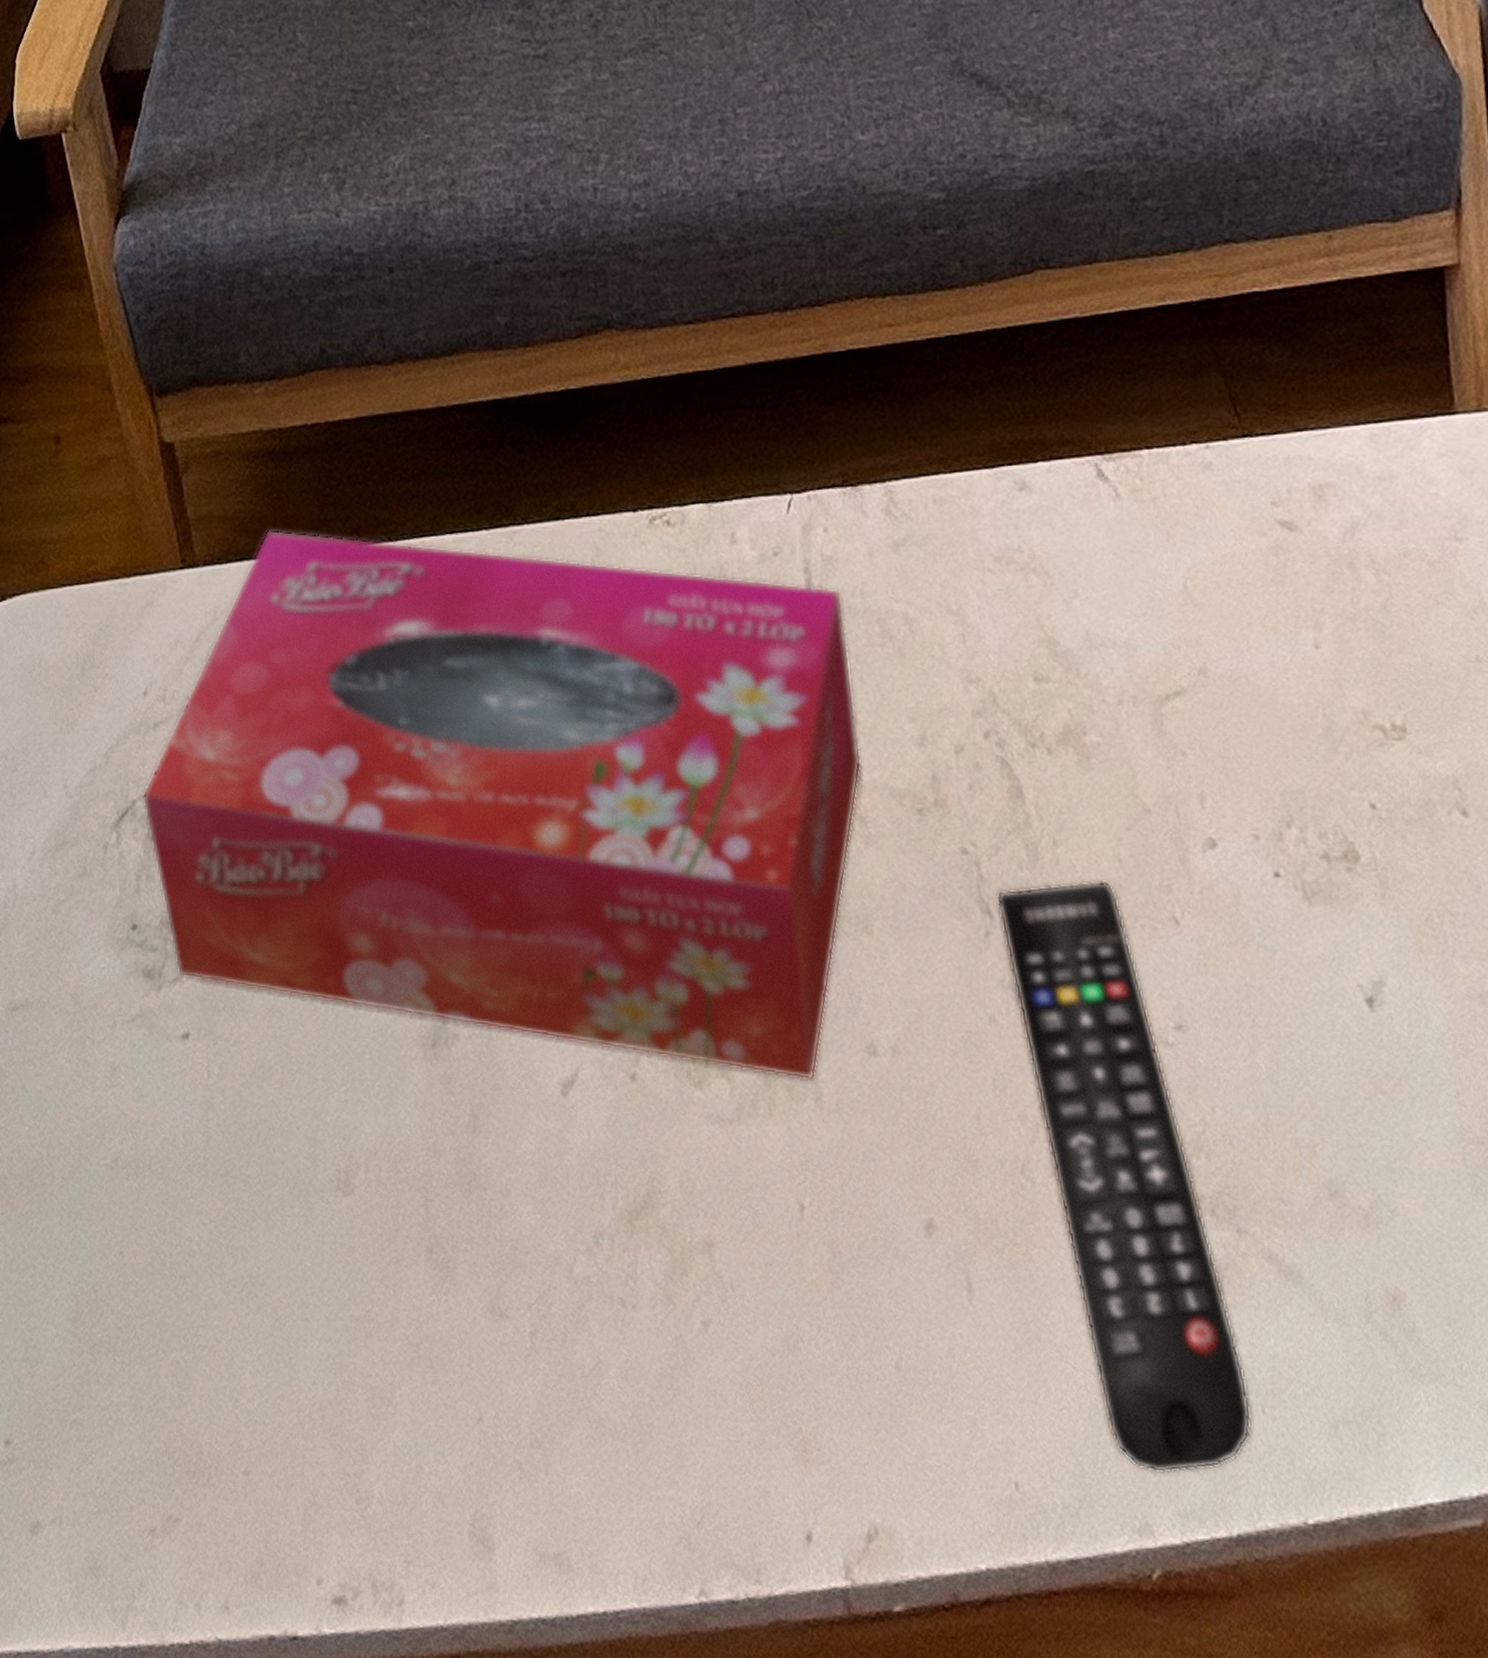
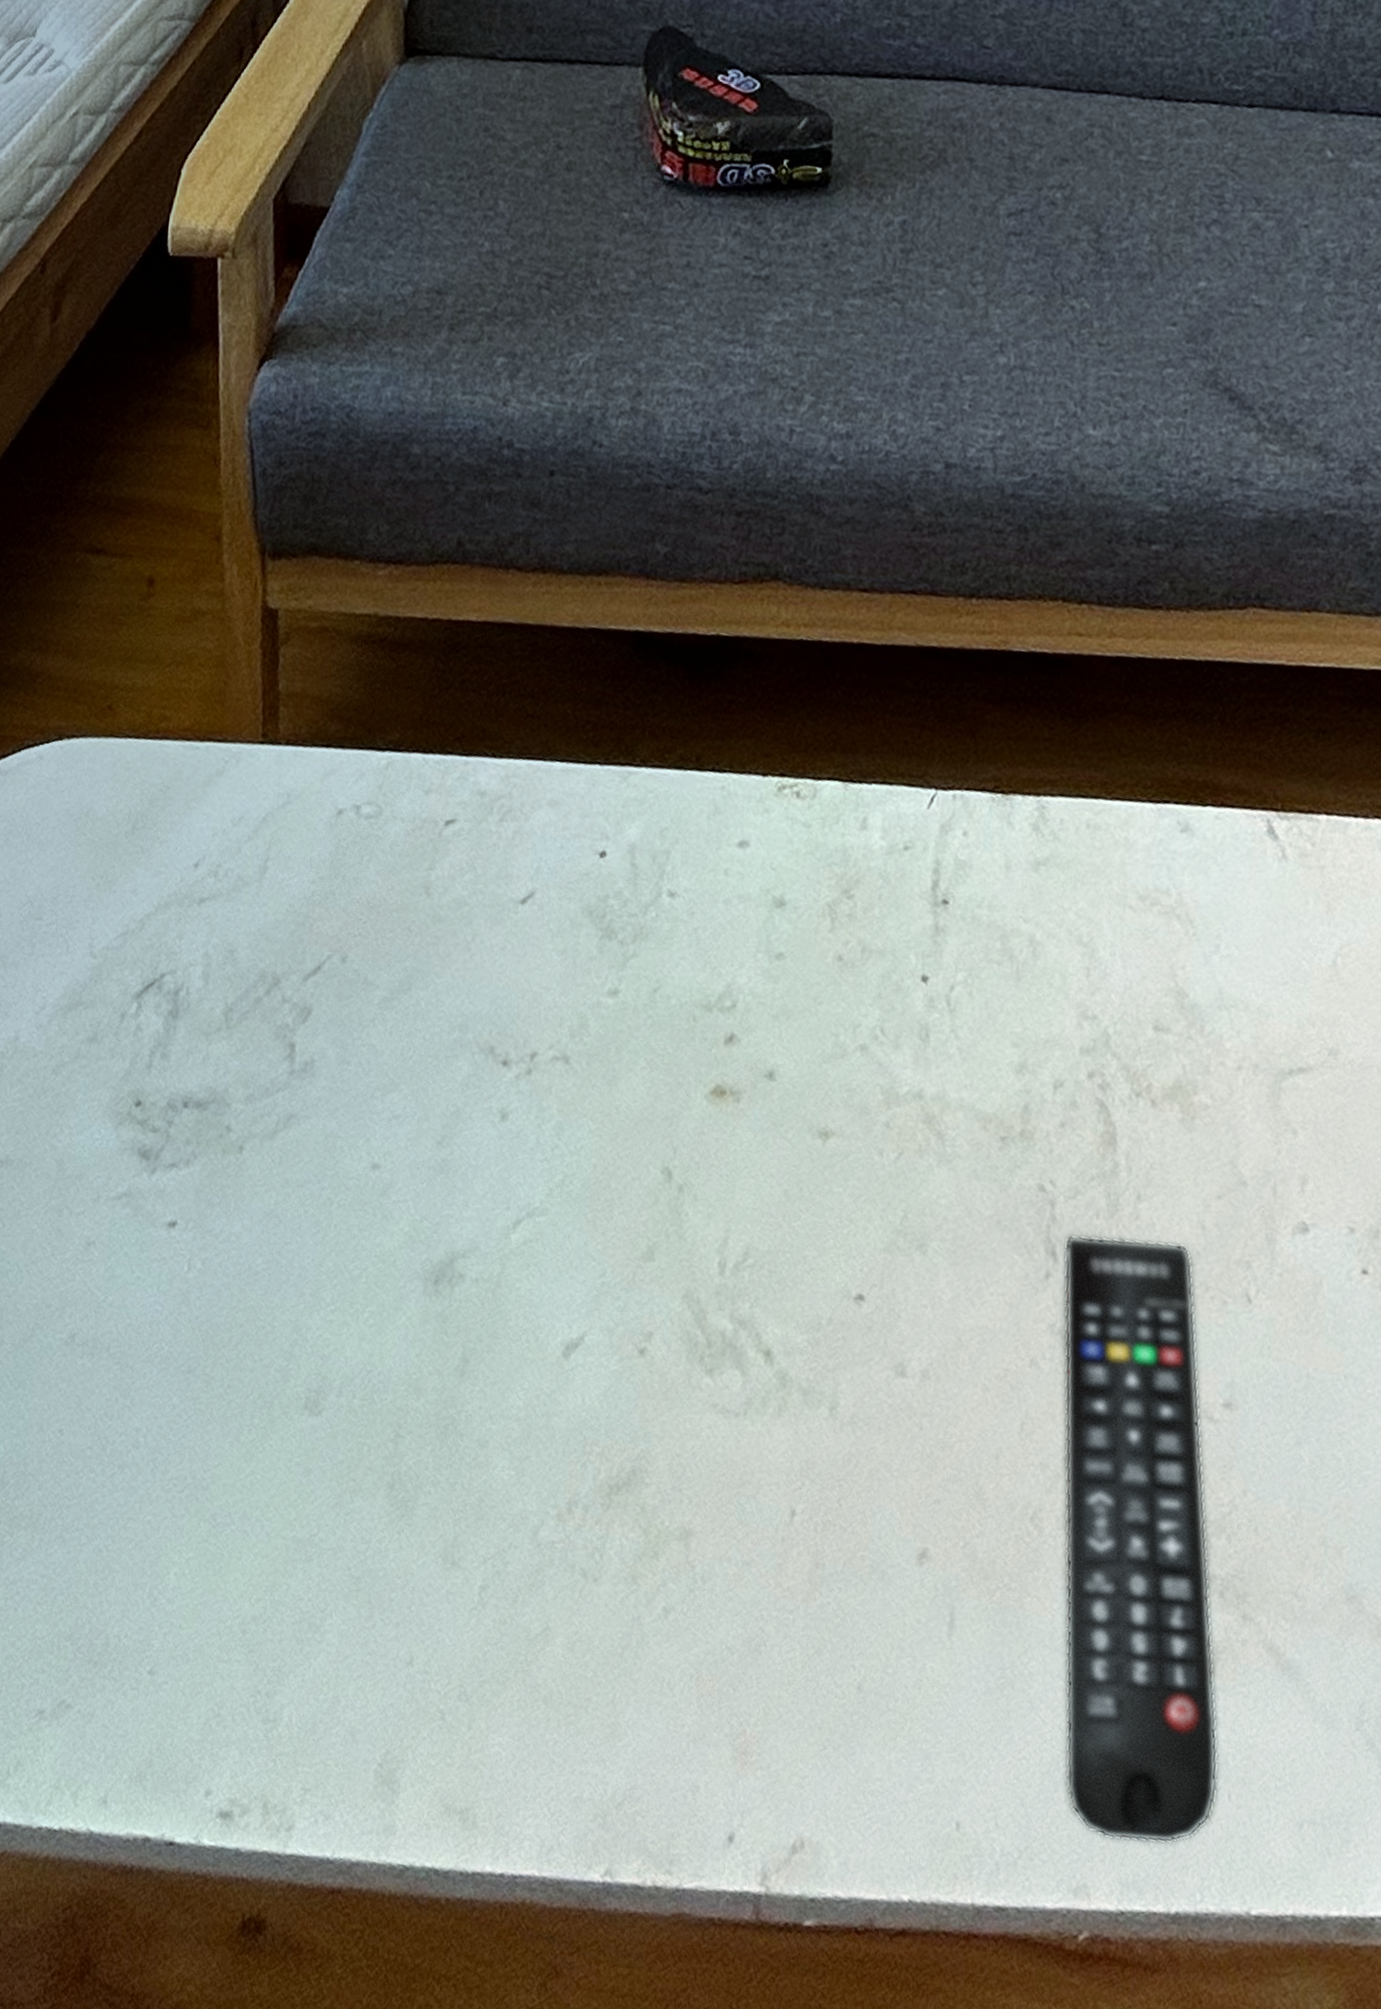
tissue box: present [142,530,862,1080] -> none [171,720,968,1389]

